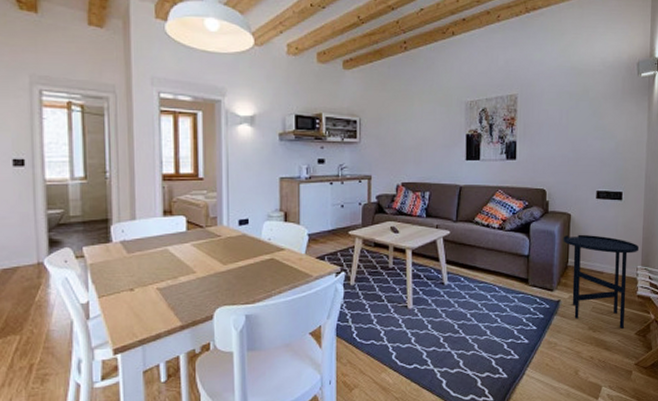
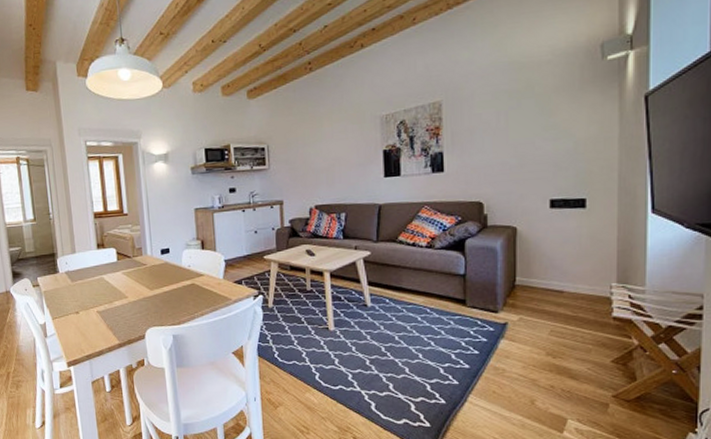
side table: present [563,234,638,329] -> none [507,249,612,355]

